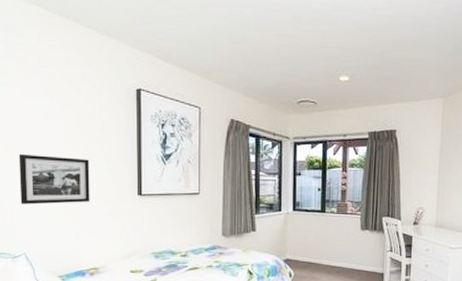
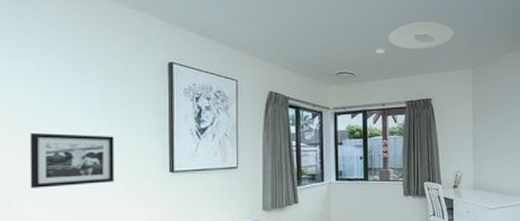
ceiling light: none [354,45,425,76] -> present [389,21,453,49]

